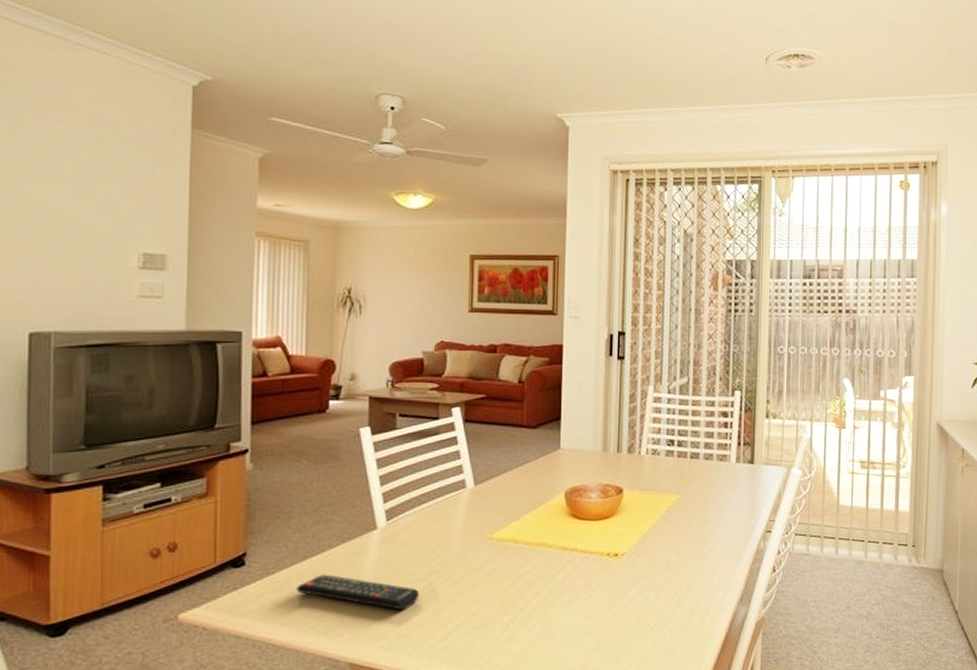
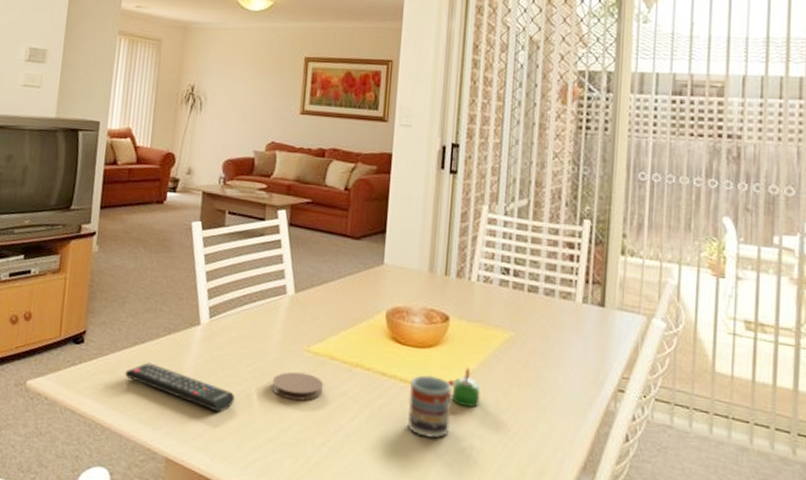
coaster: none [457,559,509,587] -> present [271,371,324,401]
cup: none [589,542,628,598] -> present [408,374,452,439]
candle: none [623,531,653,565] -> present [447,367,481,407]

